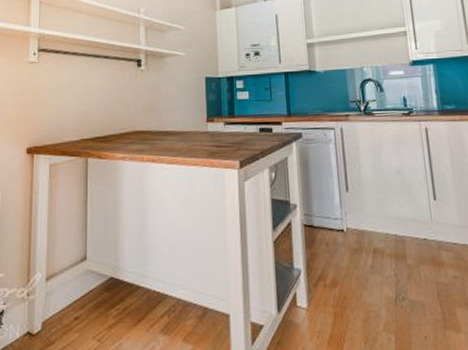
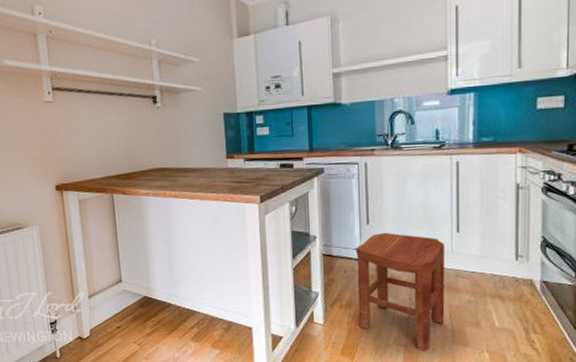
stool: none [336,201,434,339] -> present [355,233,445,351]

